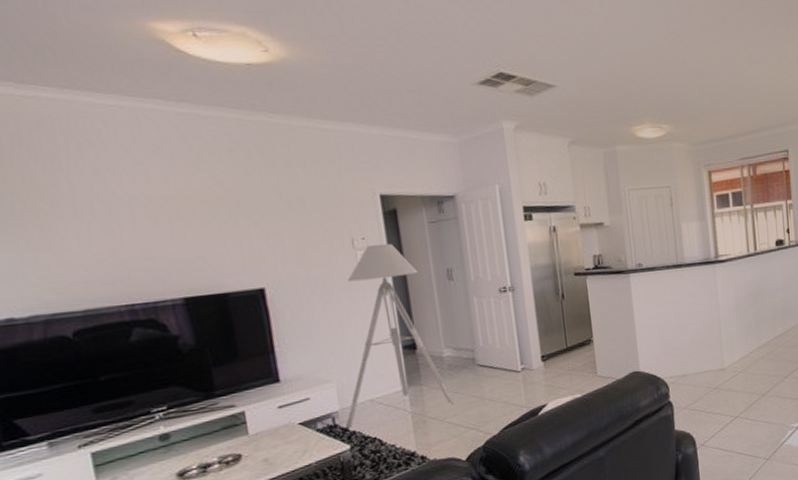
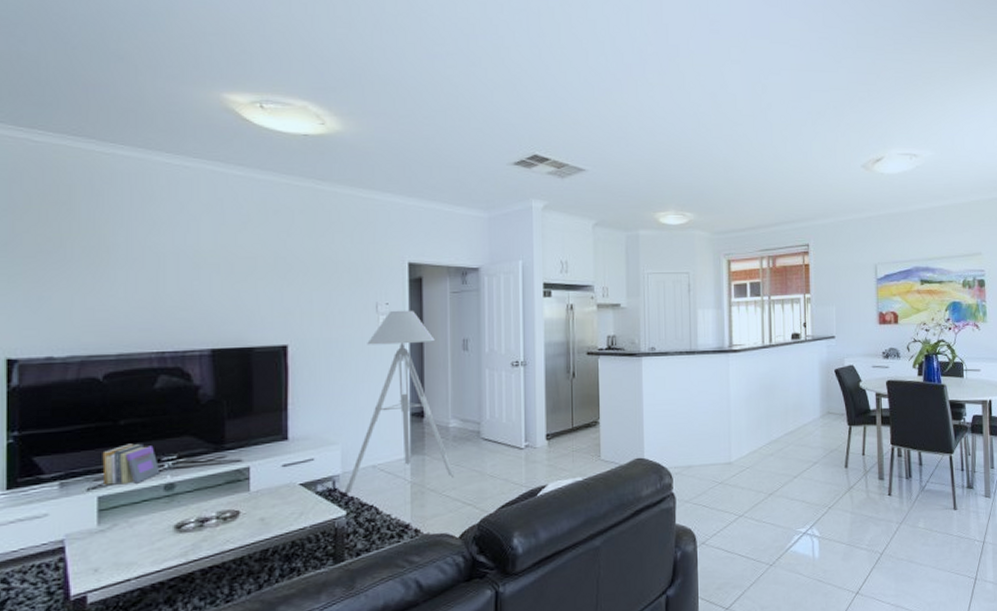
books: none [87,397,153,441] -> present [102,443,161,485]

